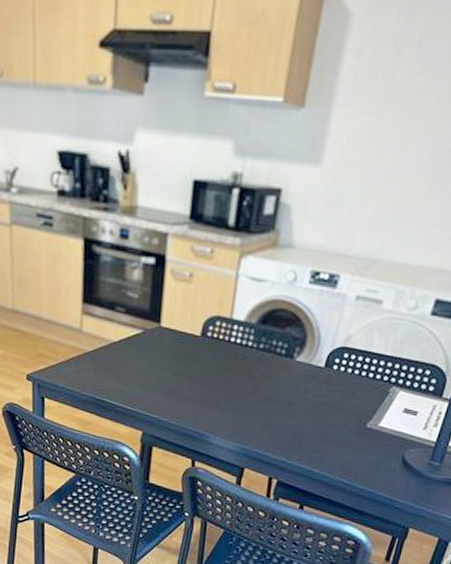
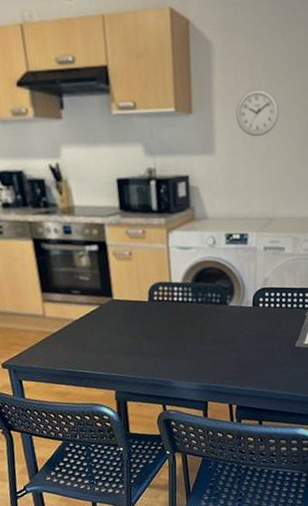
wall clock: none [359,84,422,150] -> present [235,89,280,137]

